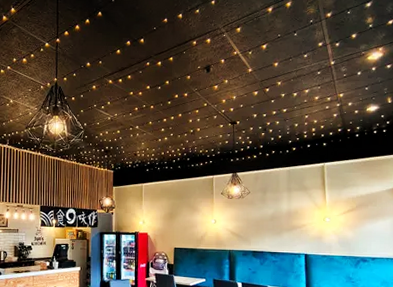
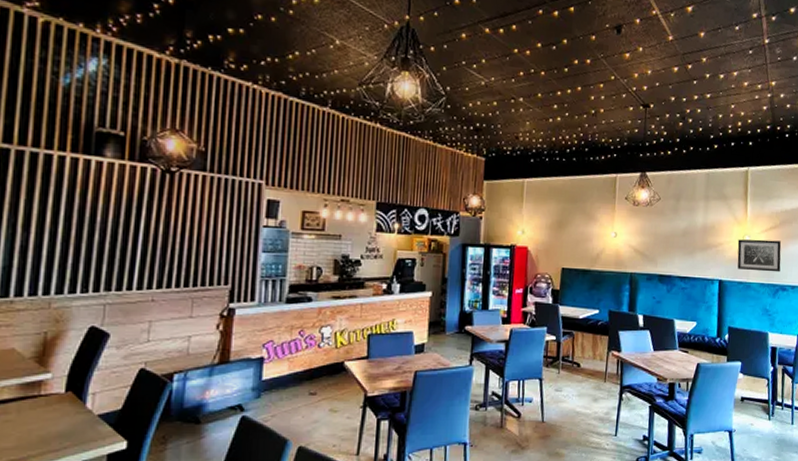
wall art: none [319,220,360,247] -> present [737,239,782,272]

